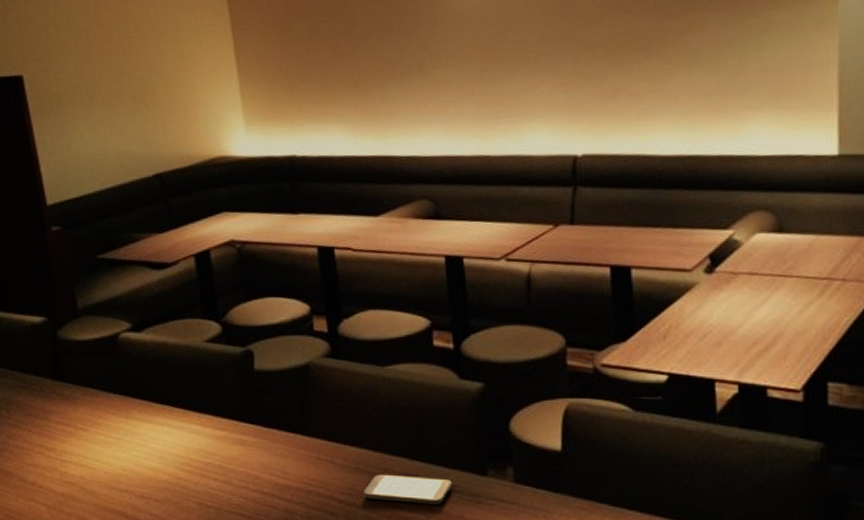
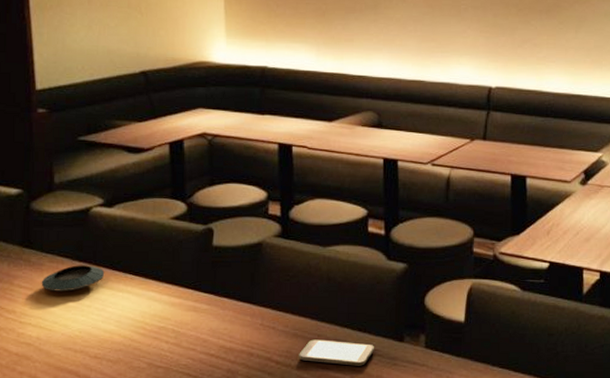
saucer: none [77,397,142,427] -> present [41,265,105,292]

